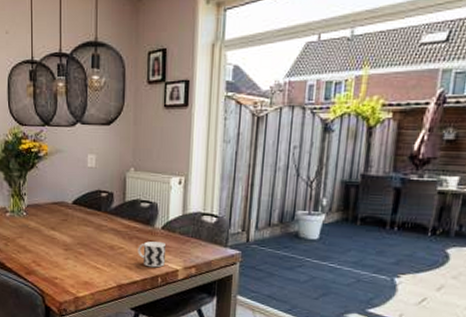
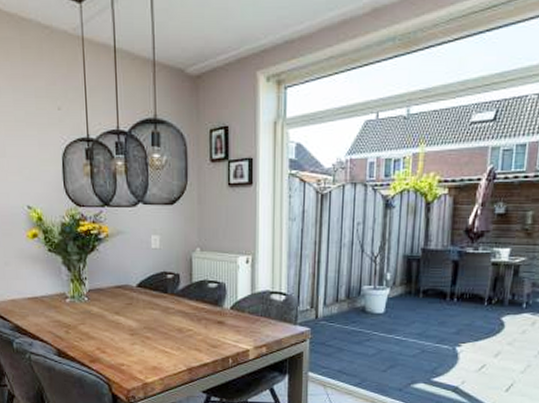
cup: present [138,241,165,268] -> none [207,322,235,349]

